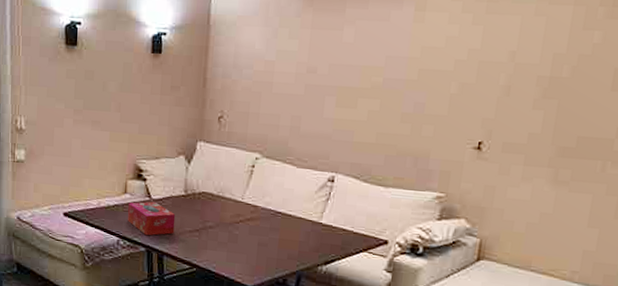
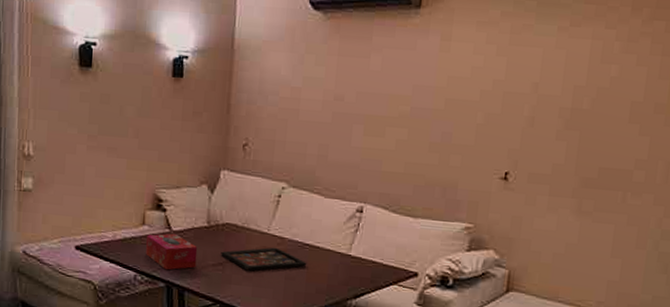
decorative tray: none [197,215,279,237] -> present [221,247,307,271]

